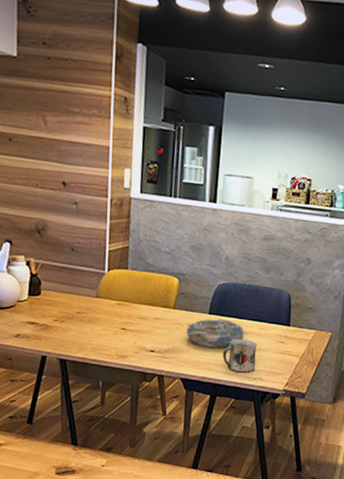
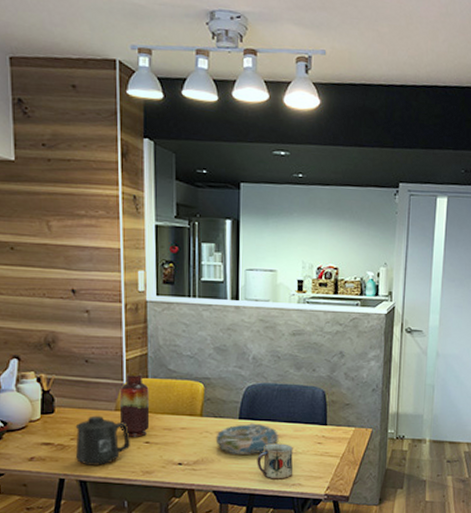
mug: none [57,300,108,347] -> present [75,416,130,465]
vase: none [99,263,128,324] -> present [119,373,150,437]

